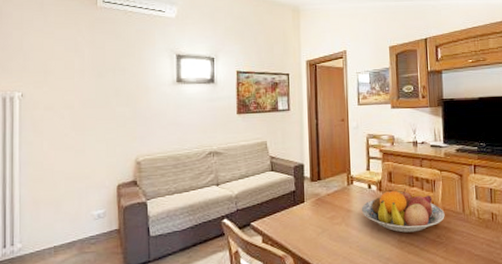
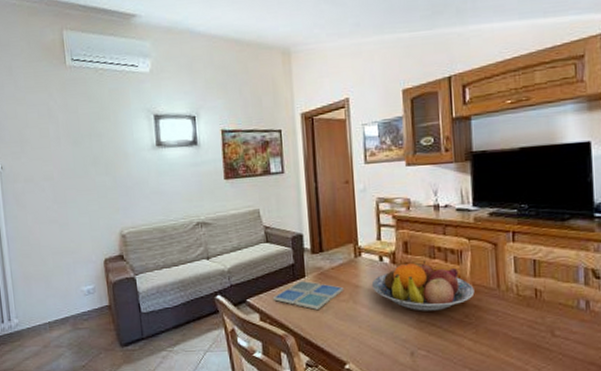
drink coaster: none [274,205,337,232] -> present [272,280,343,310]

